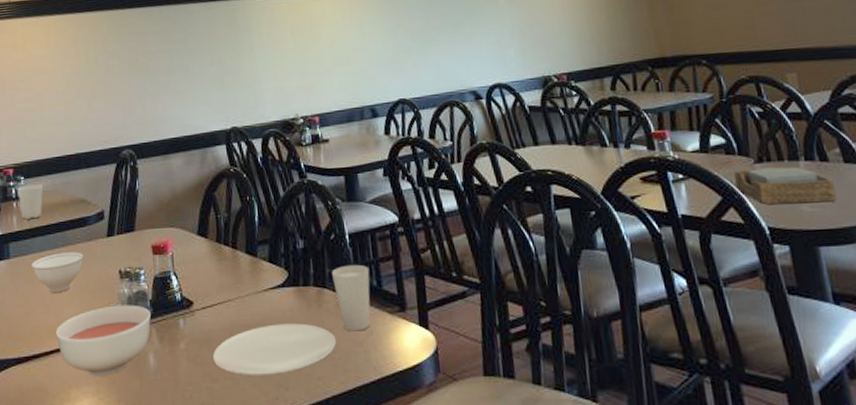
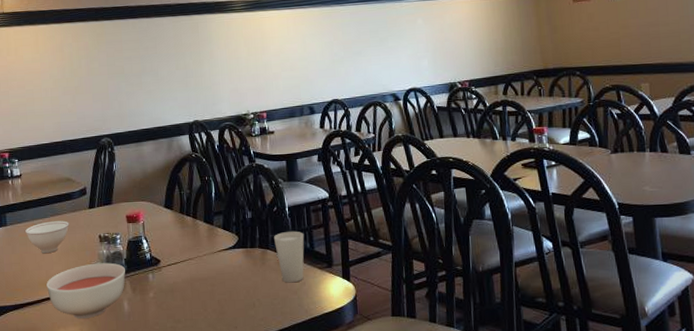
cup: present [18,184,43,220] -> none [13,166,35,195]
plate: present [212,323,336,377] -> none [175,276,276,318]
napkin holder: present [734,166,836,205] -> none [594,156,671,186]

